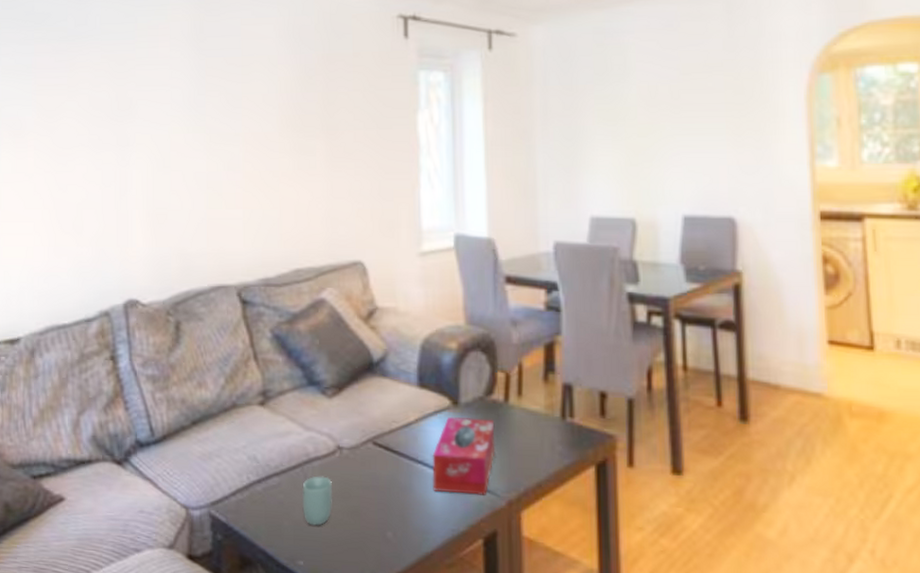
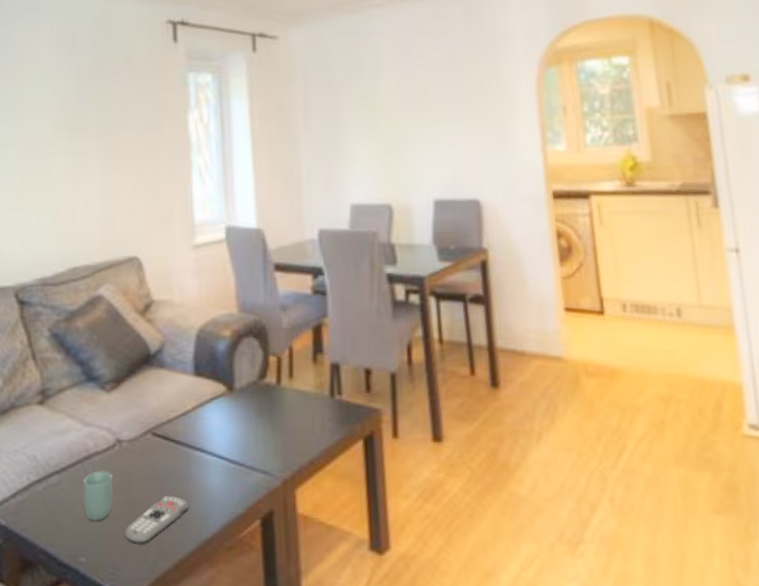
remote control: none [342,506,410,552] -> present [124,495,189,543]
tissue box: present [432,416,495,495] -> none [209,402,270,478]

